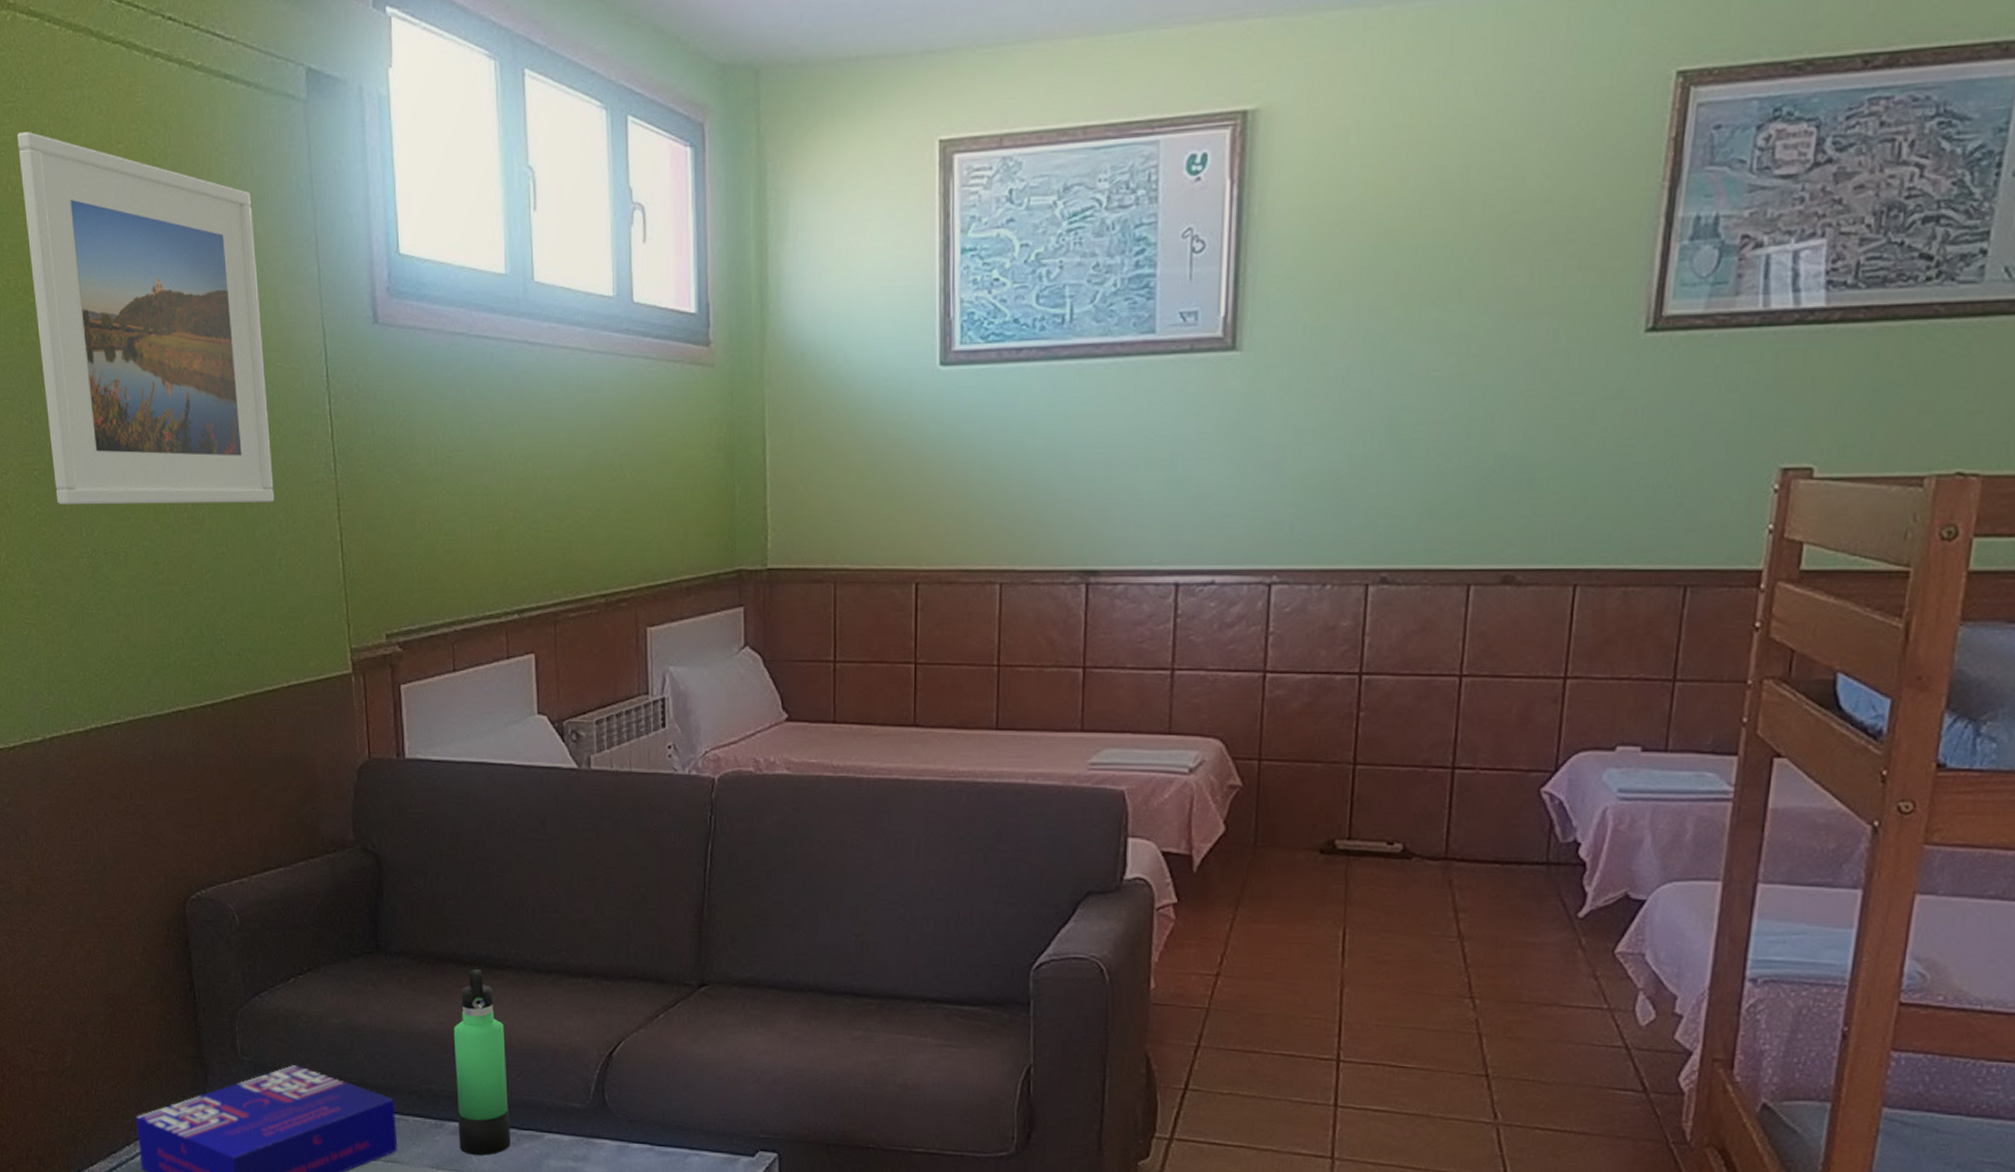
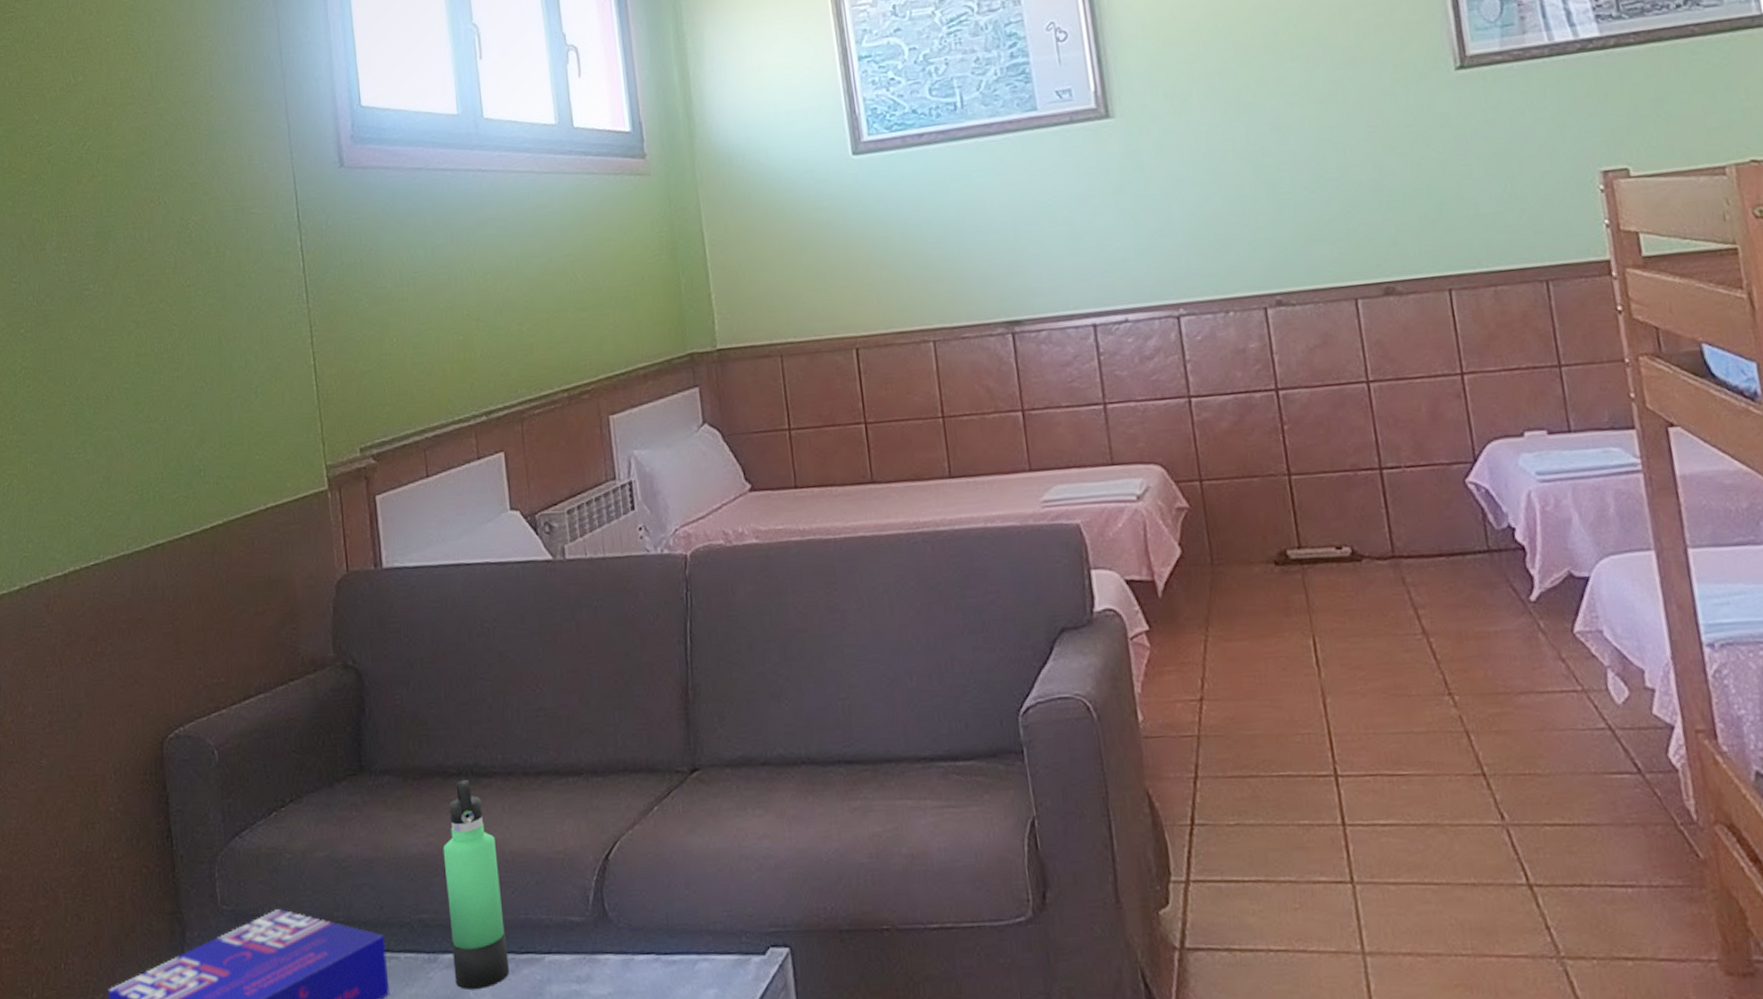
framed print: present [17,132,275,505] -> none [16,35,251,358]

